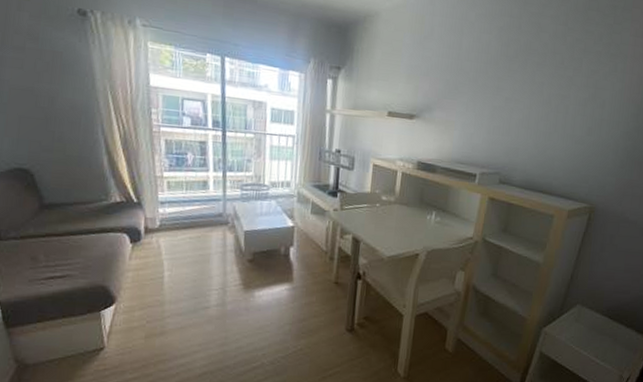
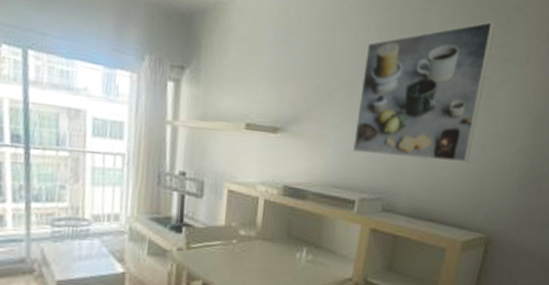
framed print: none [475,22,603,144] -> present [353,21,495,163]

